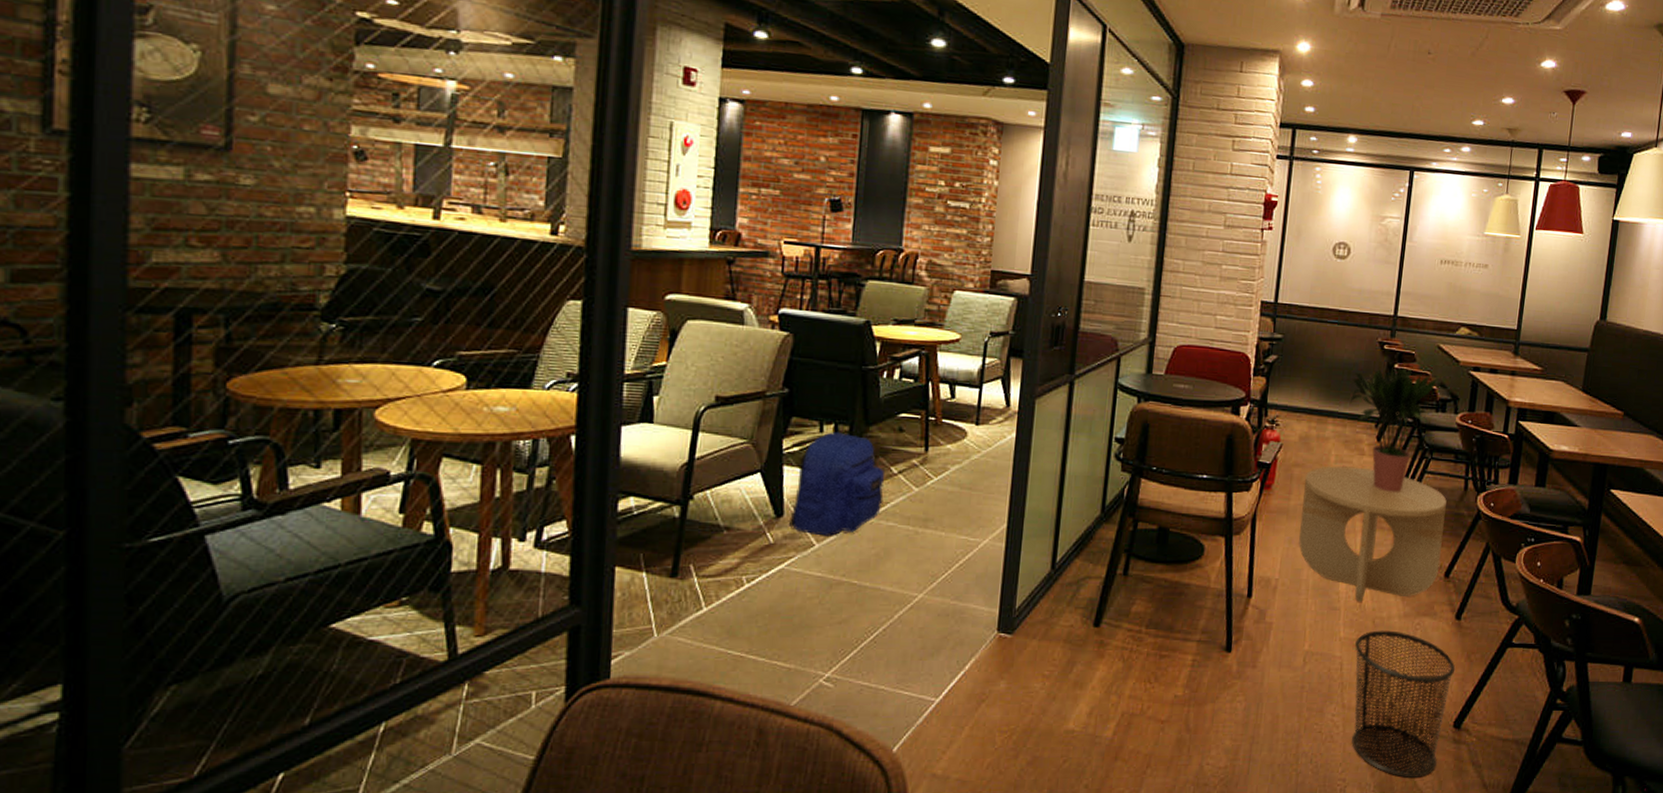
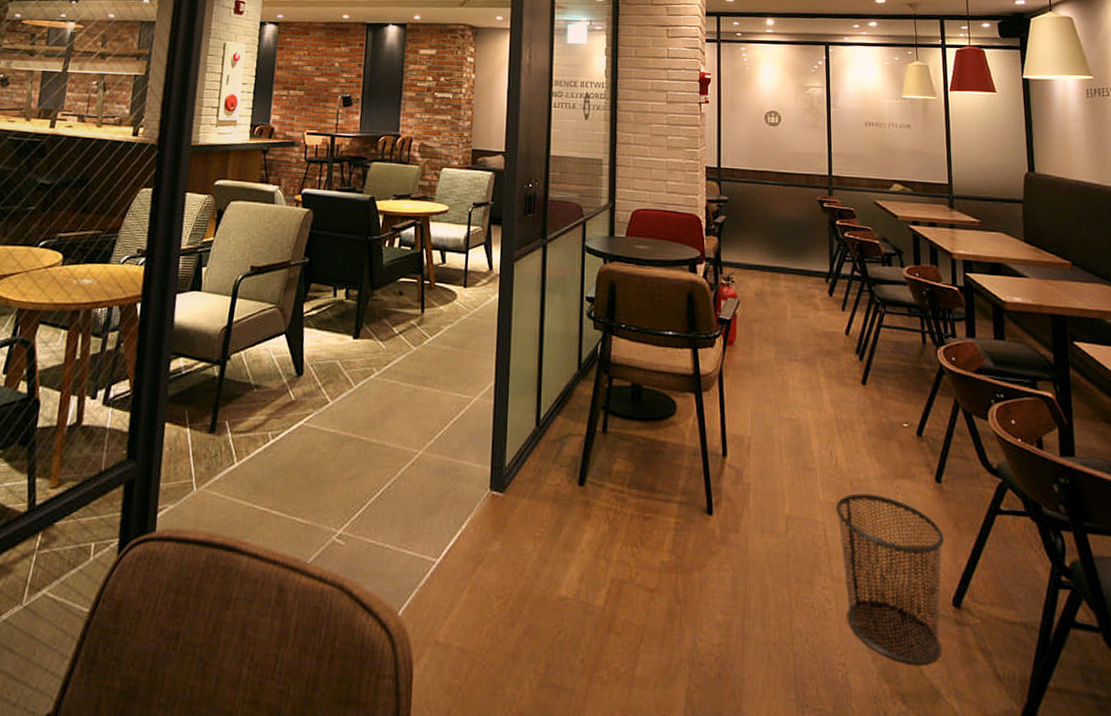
backpack: present [789,432,884,536] -> none [308,296,387,394]
side table: present [1299,466,1447,602] -> none [764,321,910,462]
potted plant: present [1349,364,1439,492] -> none [797,221,880,347]

